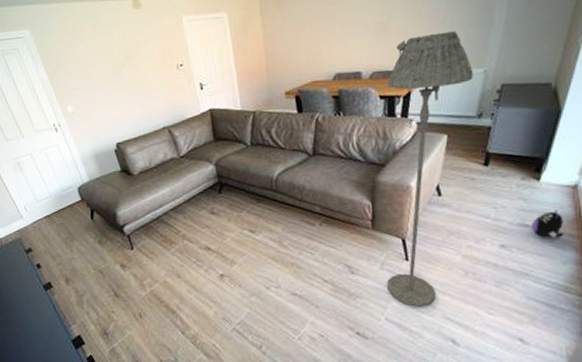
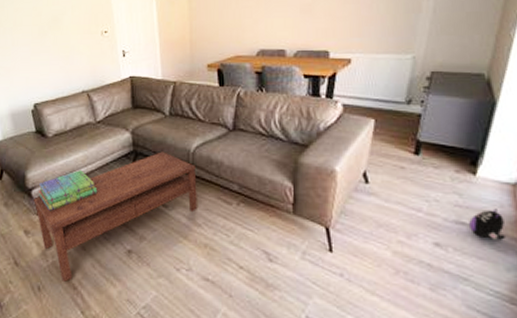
coffee table: none [126,181,283,309] -> present [33,151,197,283]
stack of books: none [129,205,187,246] -> present [38,170,98,212]
floor lamp: present [386,31,473,307] -> none [308,16,401,307]

